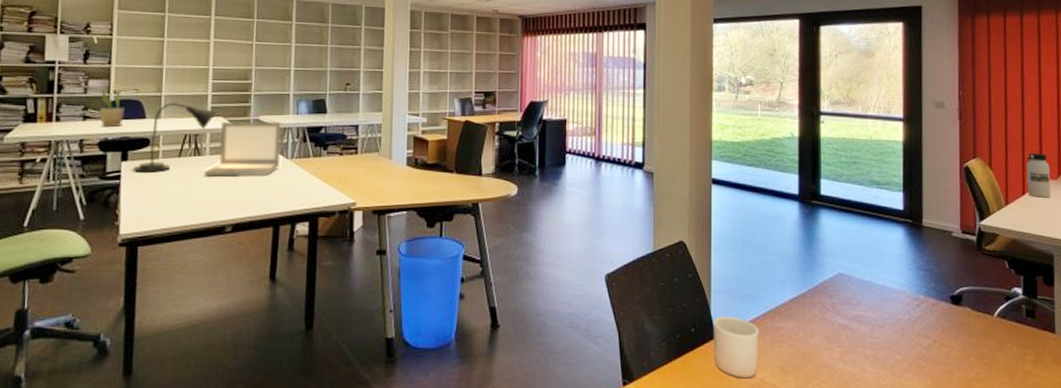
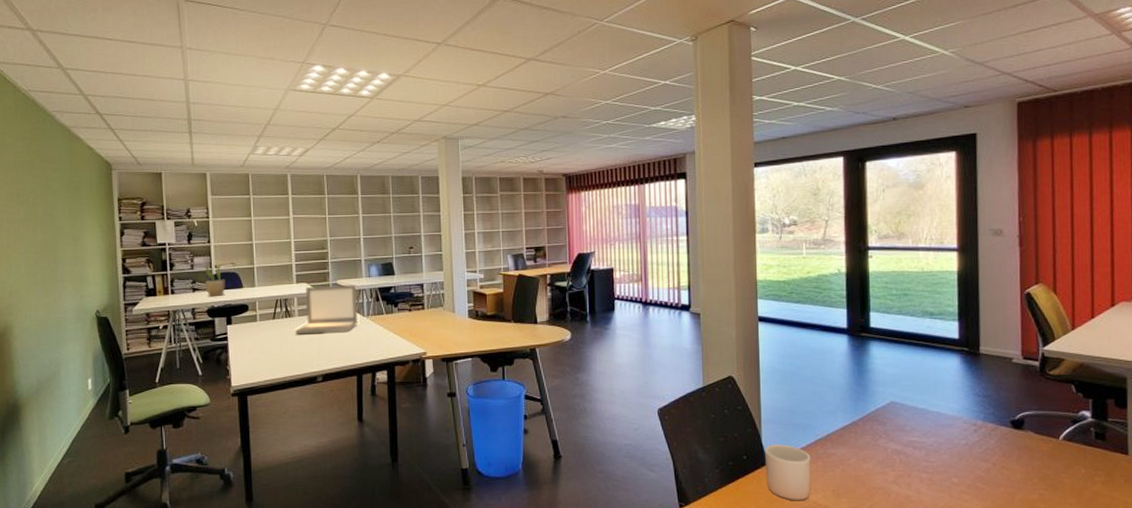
desk lamp: present [130,103,217,173] -> none [235,273,301,334]
water bottle: present [1026,153,1051,198] -> none [1096,275,1124,321]

